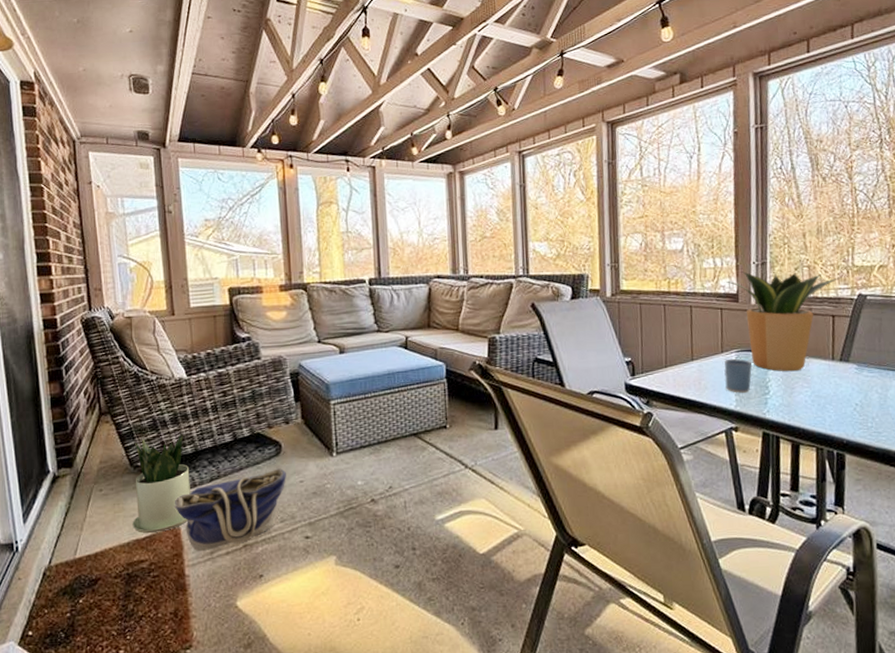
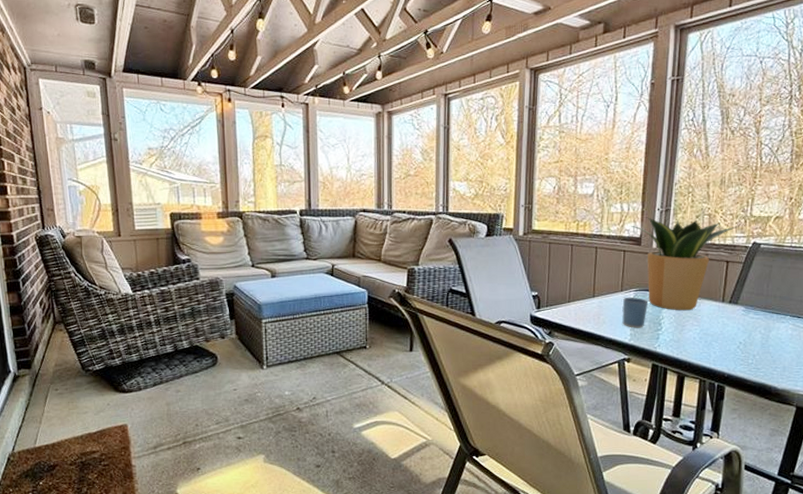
planter: present [132,433,190,533] -> none [85,342,136,428]
tote bag: present [174,468,286,551] -> none [121,377,221,445]

